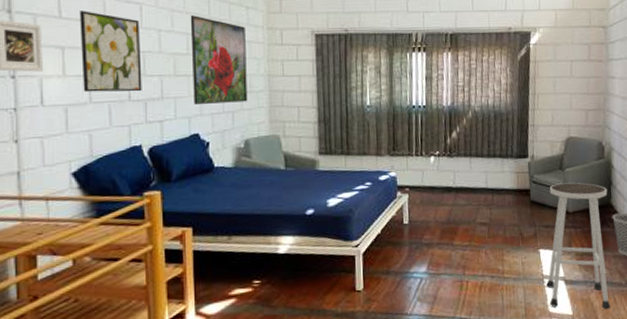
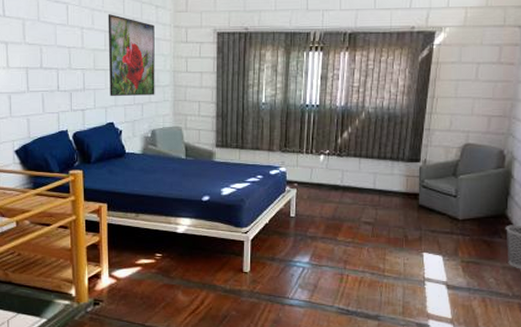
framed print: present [79,11,142,93] -> none [19,10,68,83]
stool: present [546,182,611,310] -> none [427,190,504,319]

